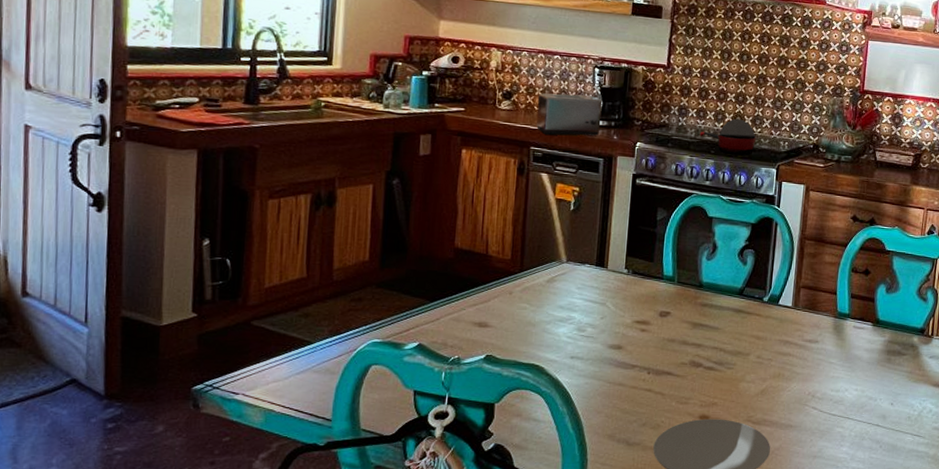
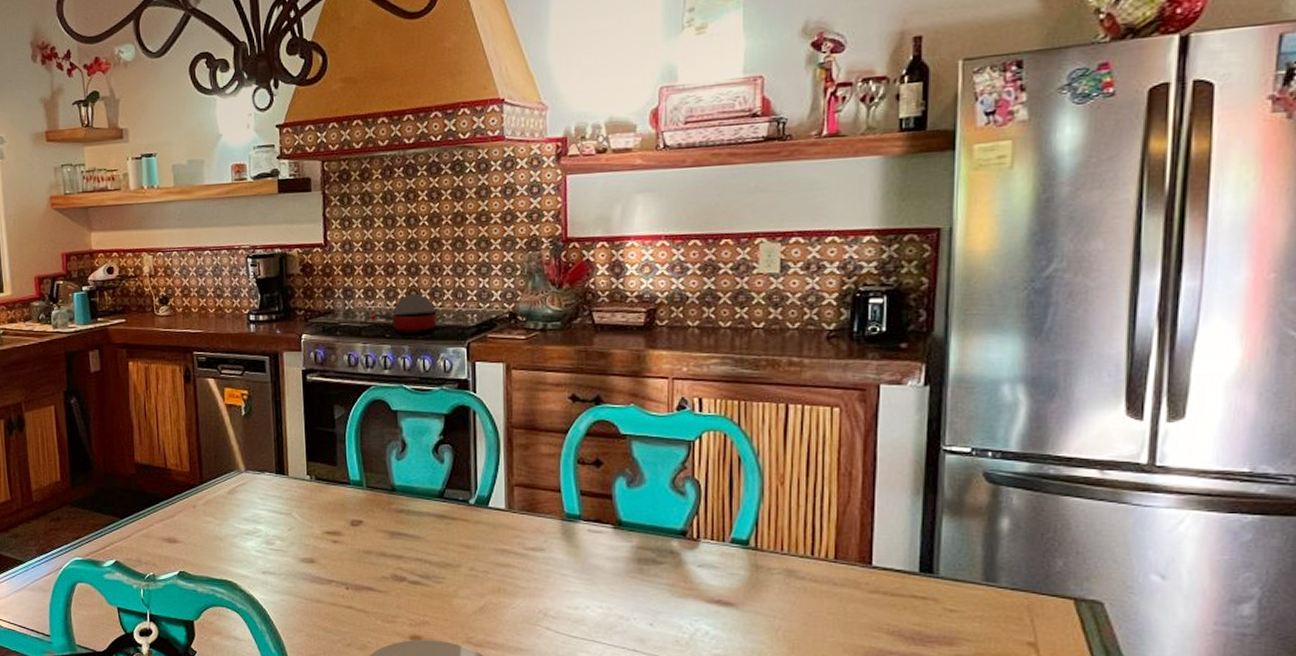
toaster: present [536,93,603,137] -> none [193,288,262,338]

